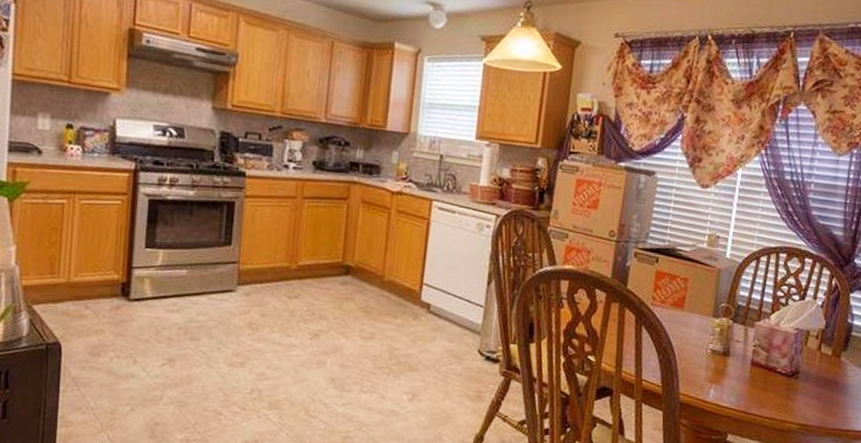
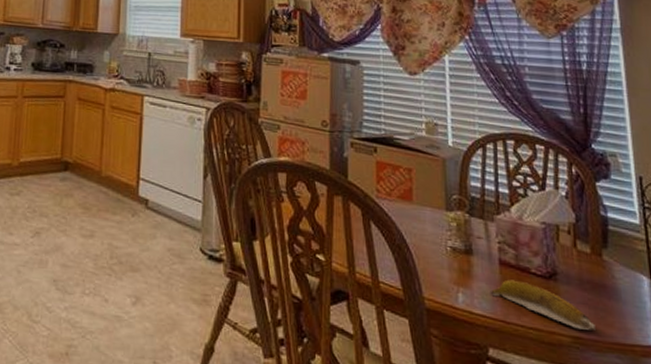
banana: none [738,377,821,419] -> present [490,279,596,331]

